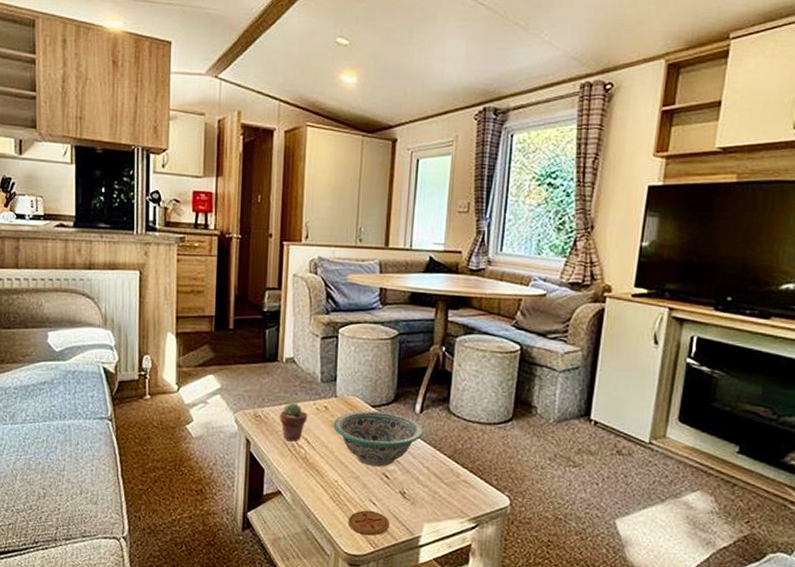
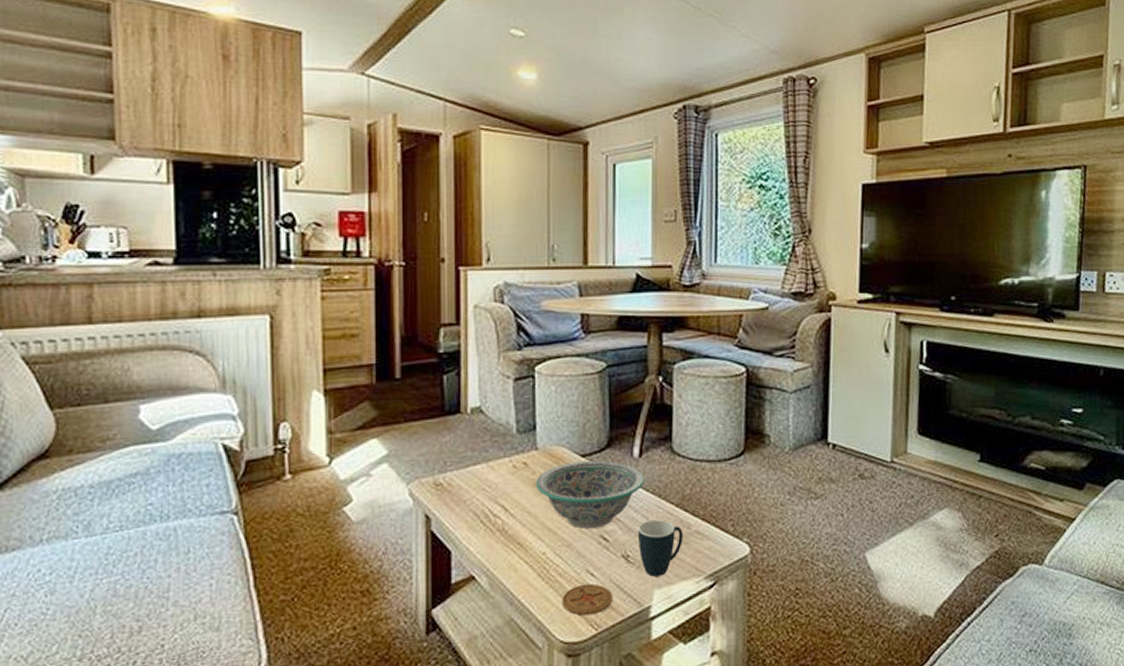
potted succulent: present [280,402,308,442] -> none [467,462,504,512]
mug: none [414,465,453,513] -> present [638,519,684,577]

